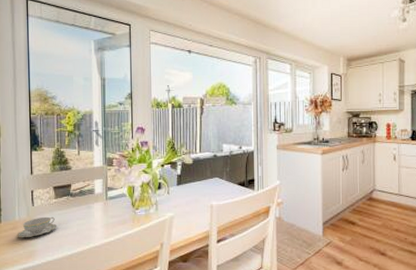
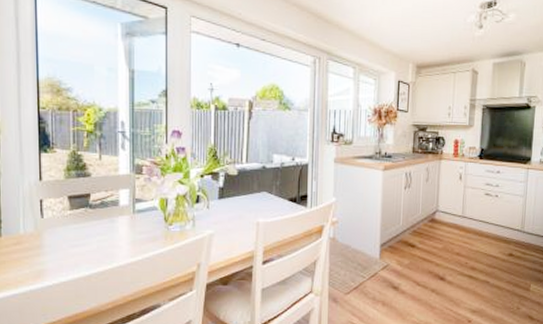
teacup: present [17,216,56,238] -> none [21,230,71,255]

